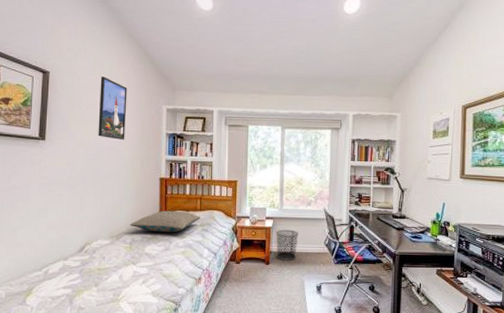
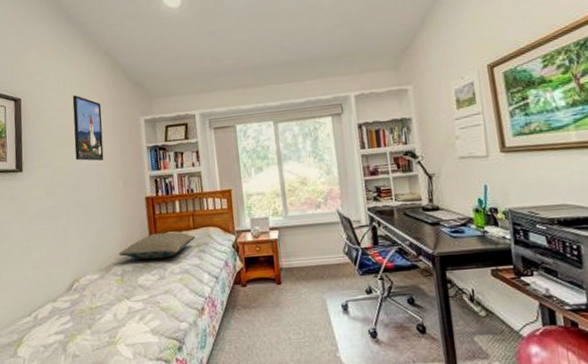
waste bin: present [276,229,299,261] -> none [284,239,312,278]

